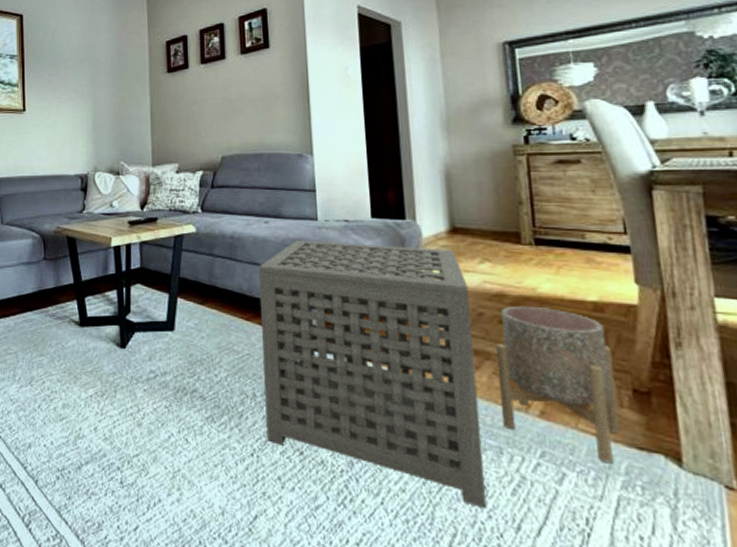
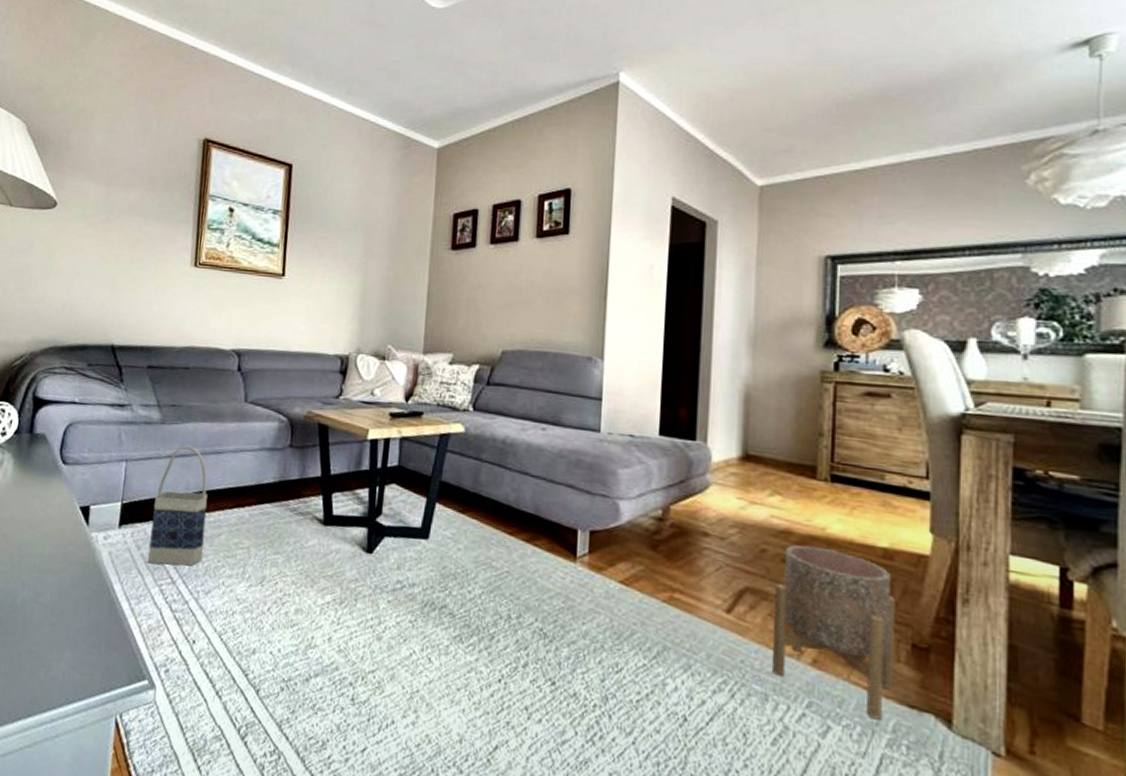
side table: present [258,240,486,509] -> none [518,451,754,758]

